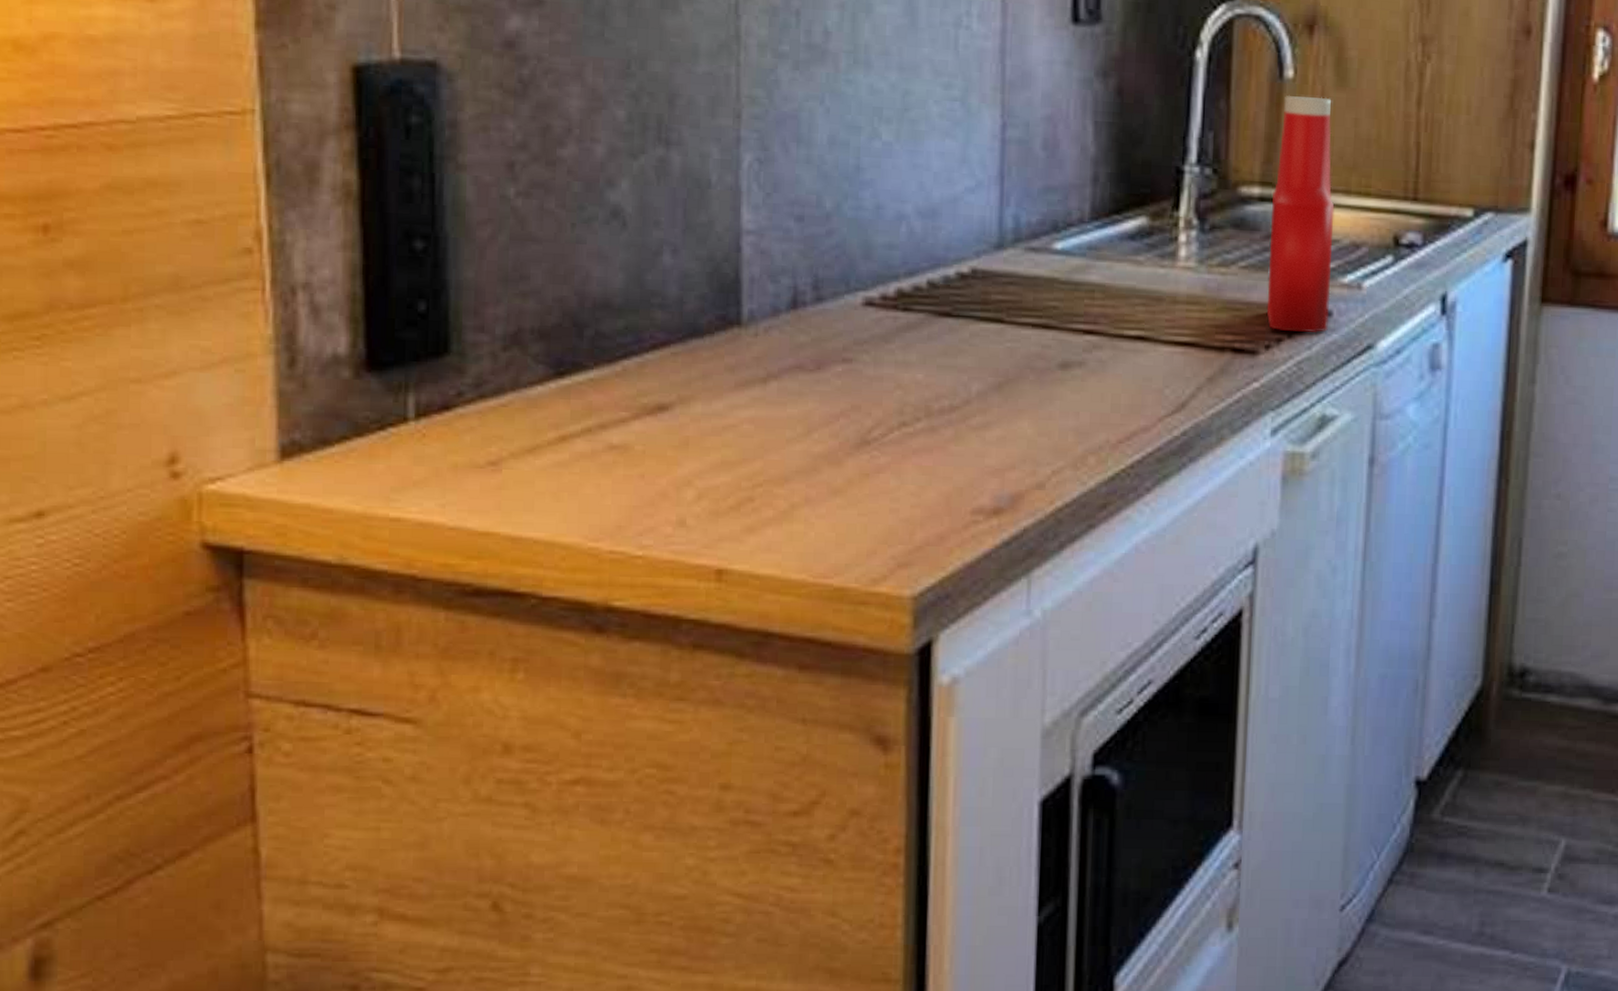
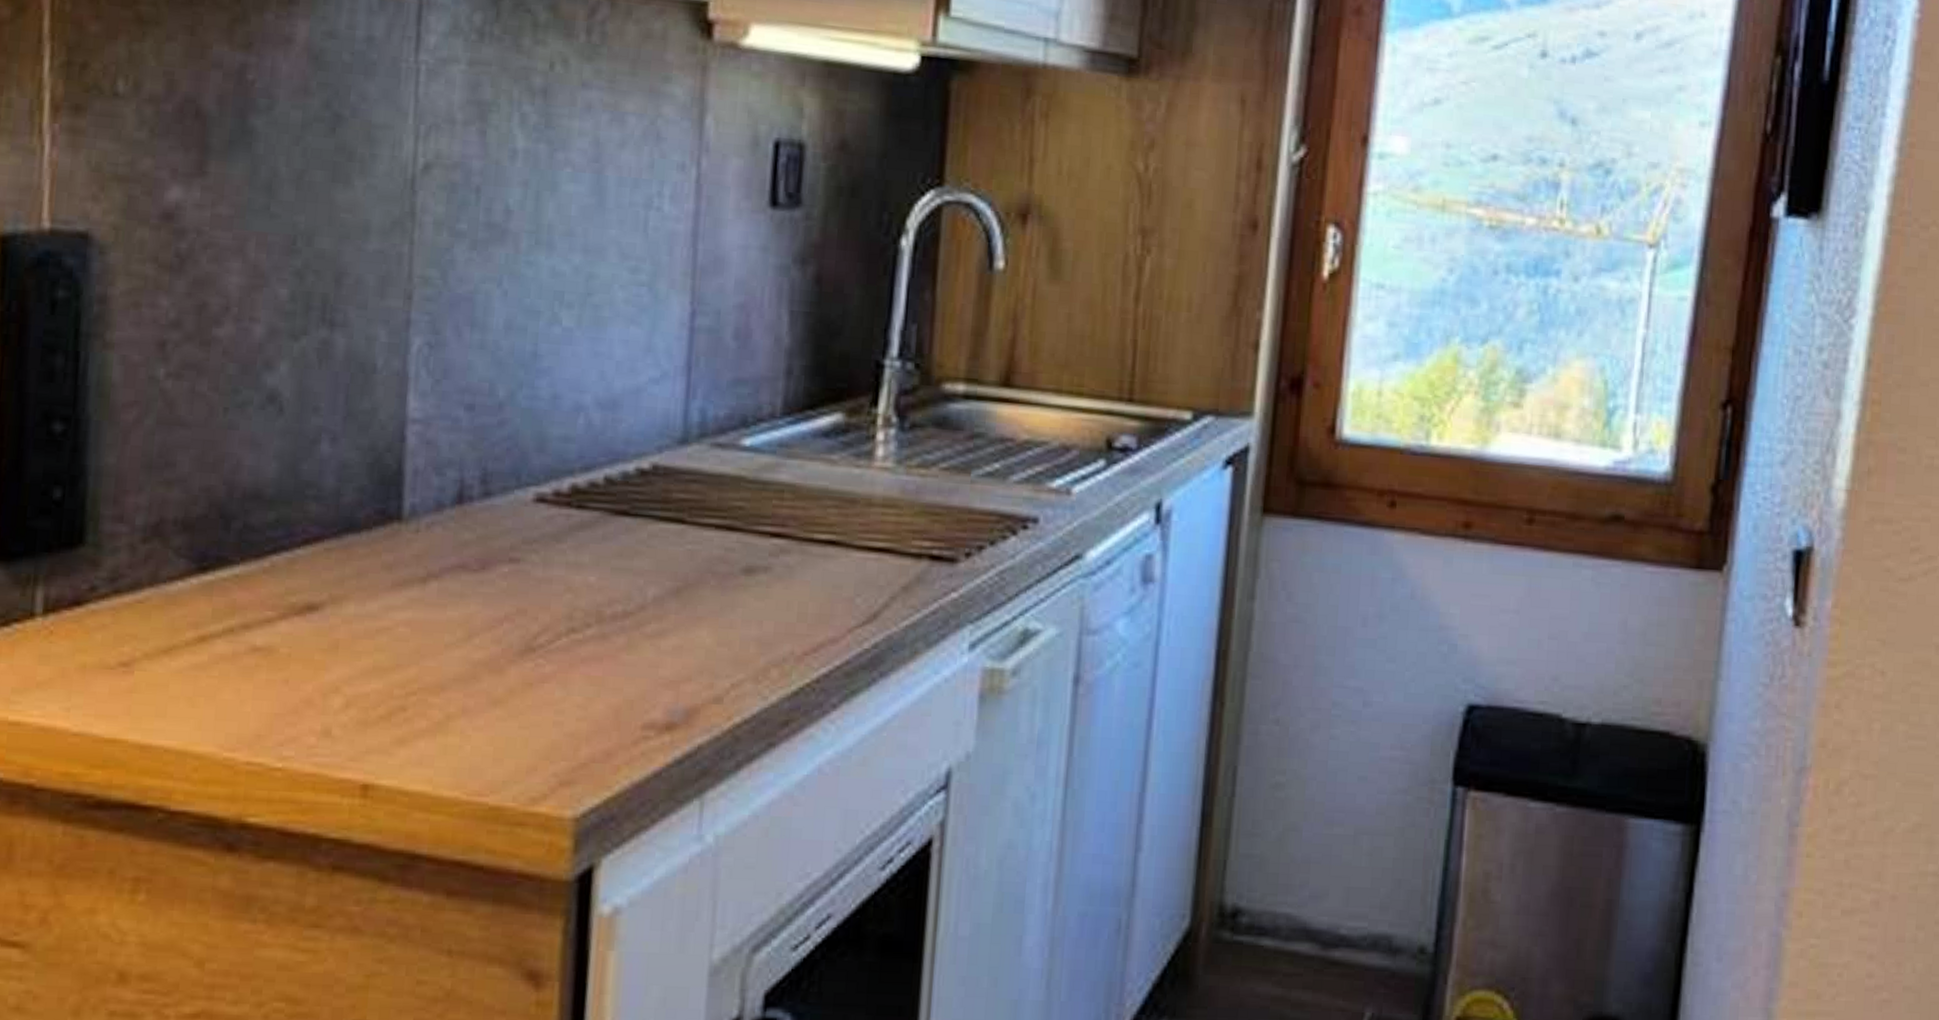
ketchup bottle: present [1266,95,1335,334] -> none [968,287,1044,541]

